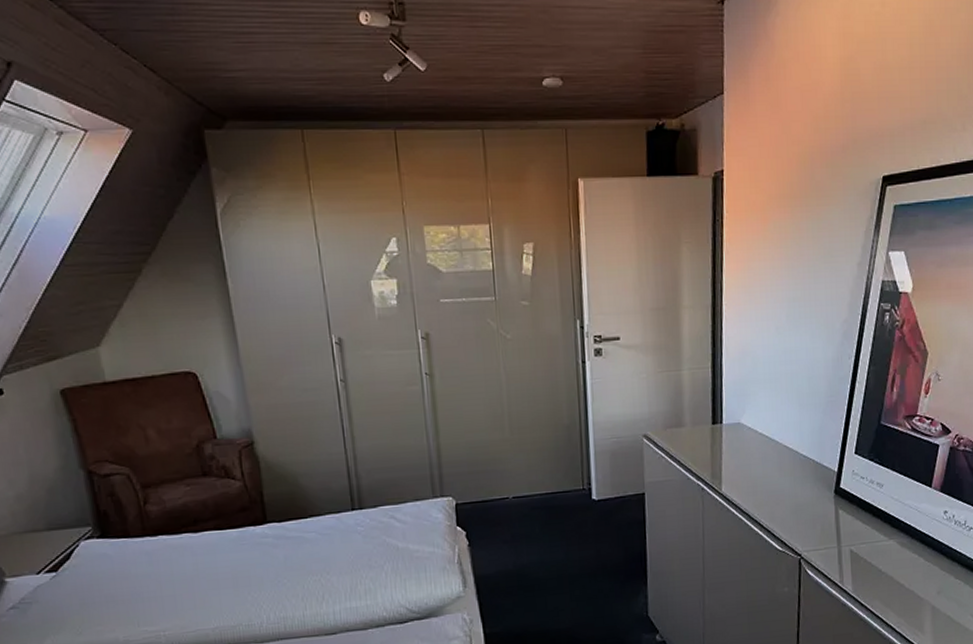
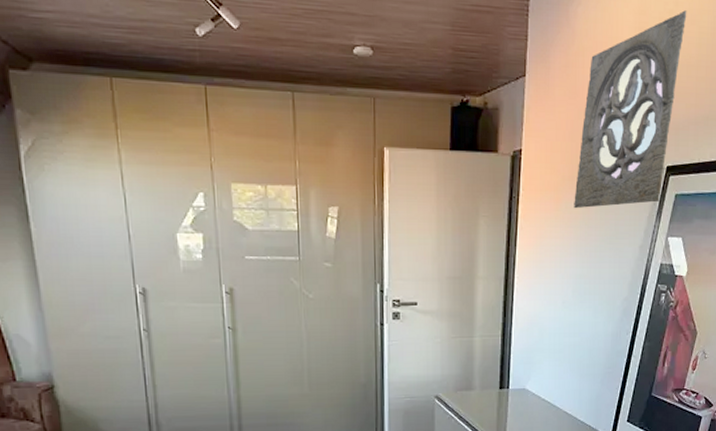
wall ornament: none [782,11,895,228] -> present [574,10,687,209]

